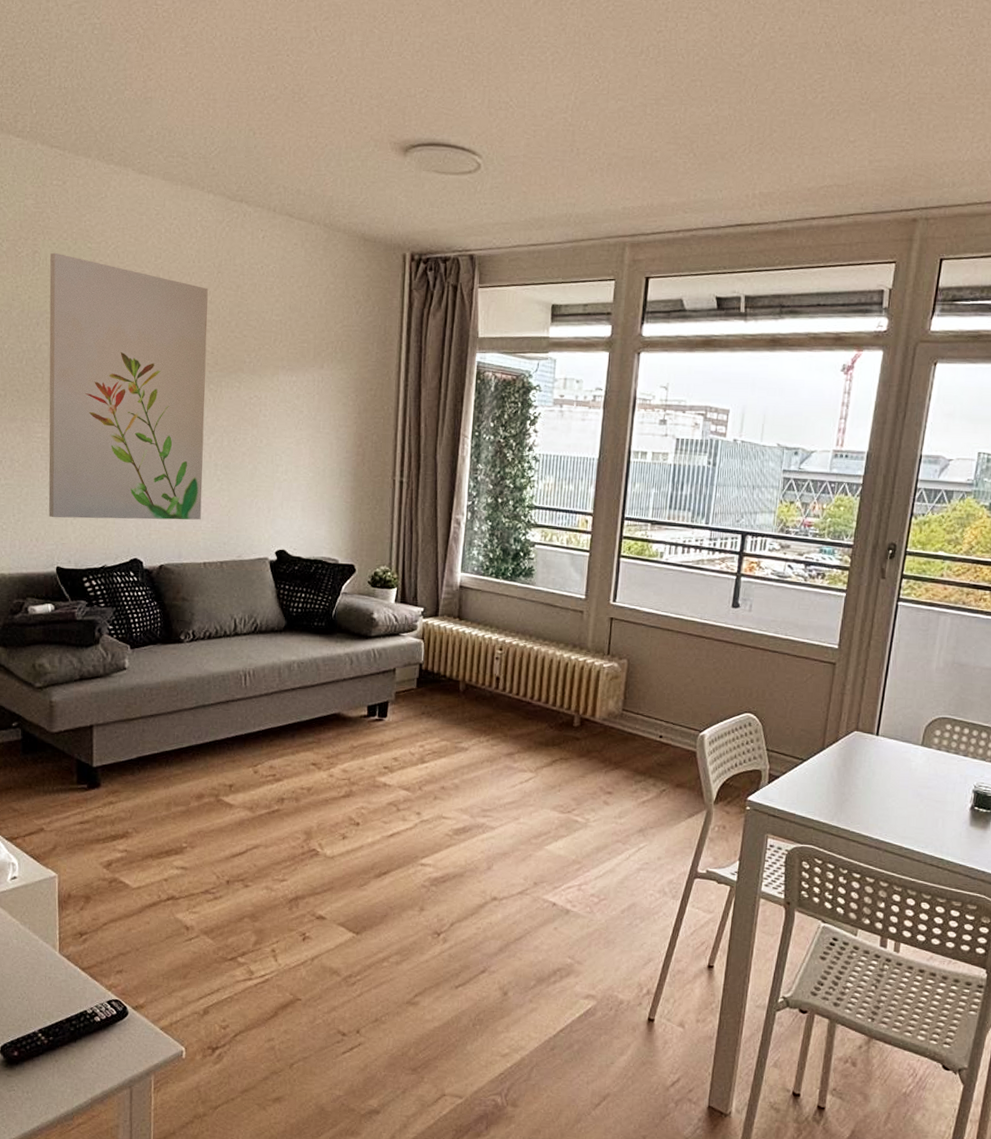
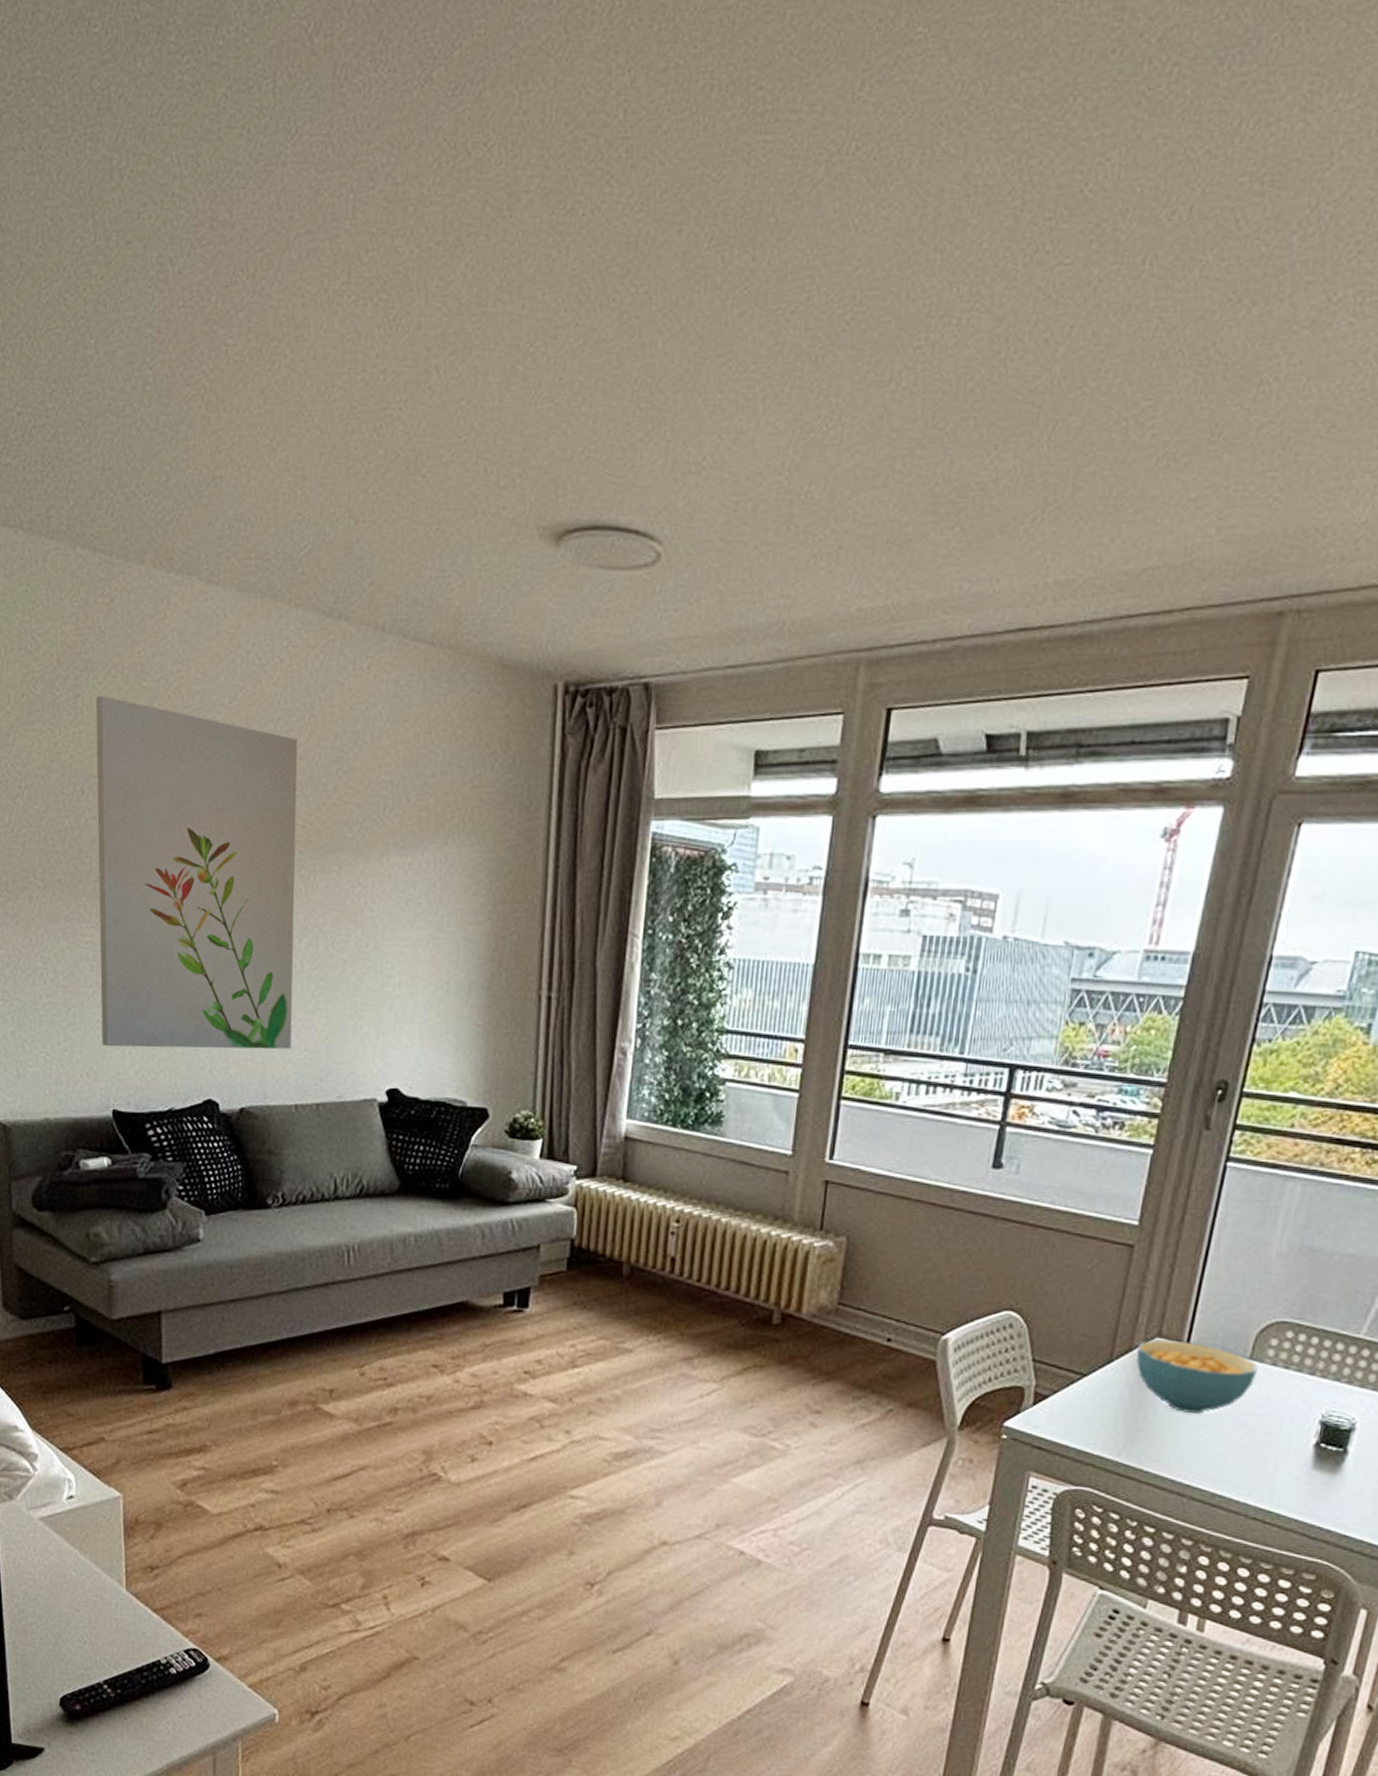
cereal bowl: none [841,732,928,787] -> present [1136,1339,1258,1414]

